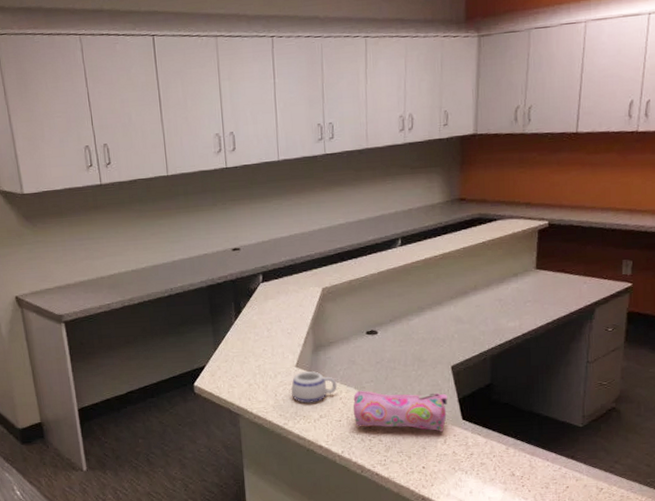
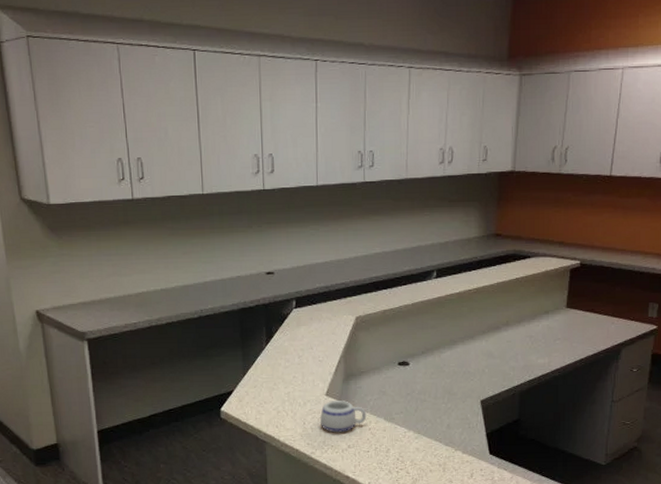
pencil case: present [353,390,448,432] -> none [381,421,476,466]

